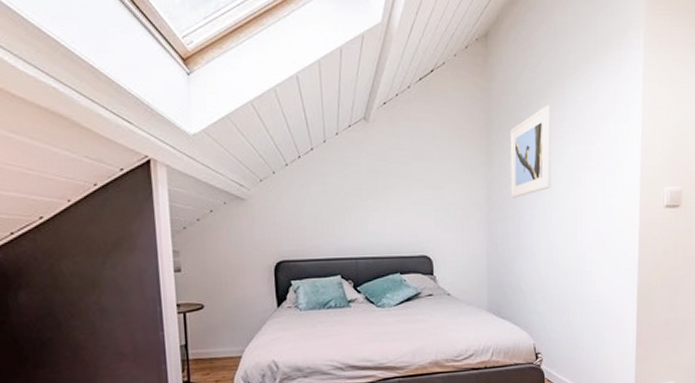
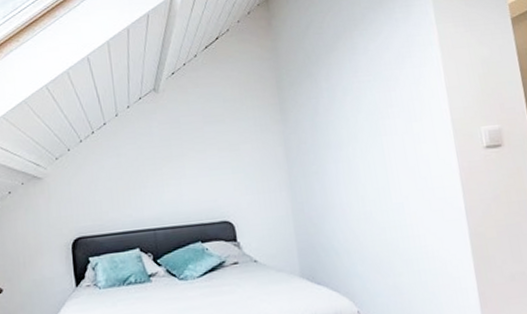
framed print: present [510,104,551,198] -> none [302,57,354,153]

